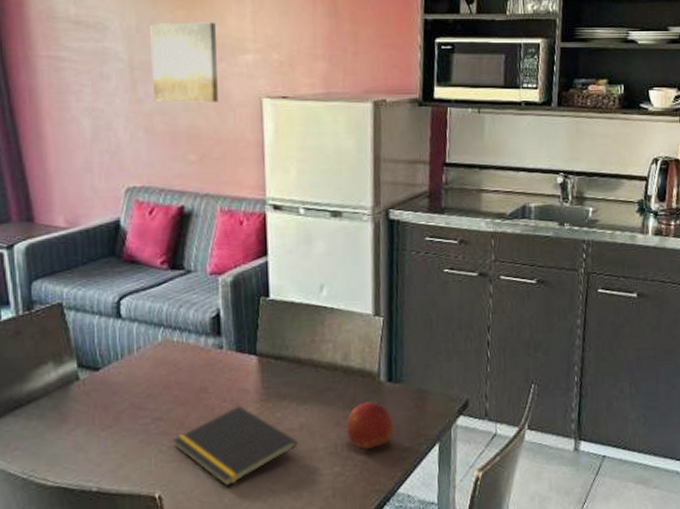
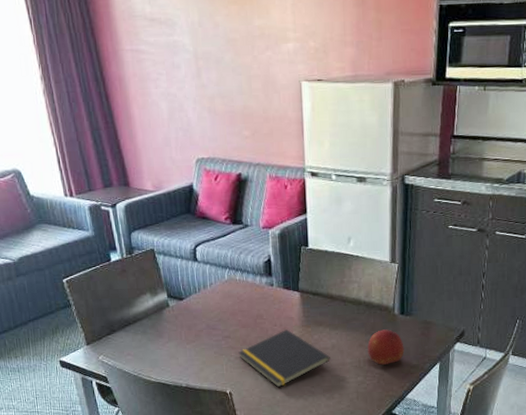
wall art: present [150,22,218,103] -> none [209,15,266,87]

